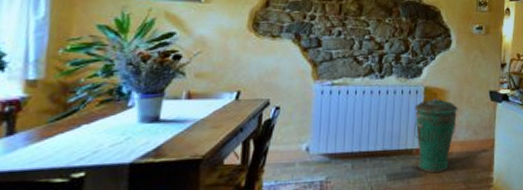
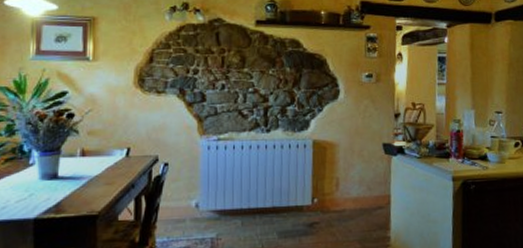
trash can: present [414,98,458,174] -> none [303,152,349,232]

